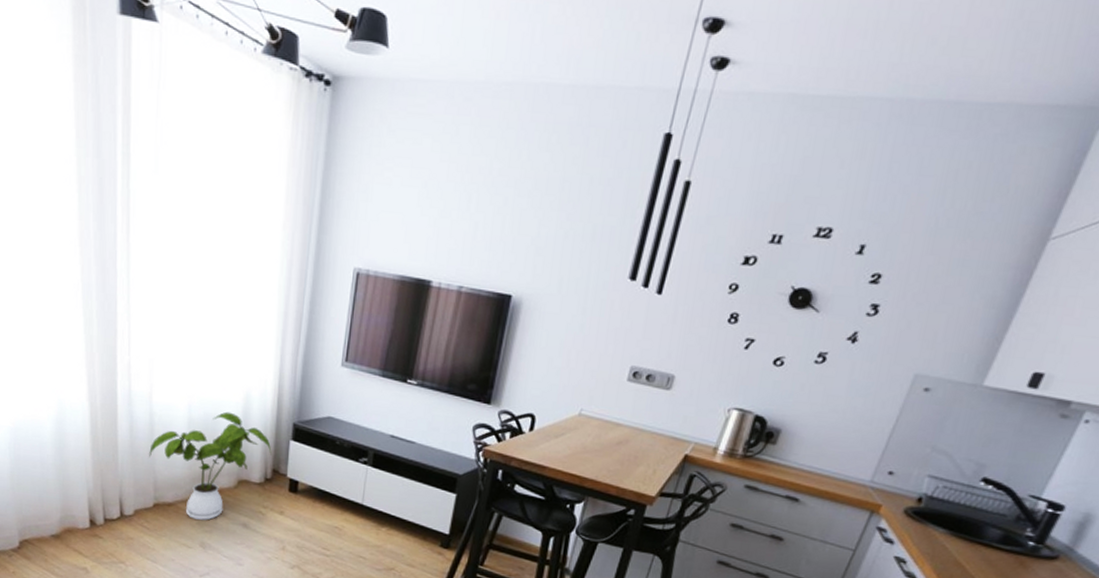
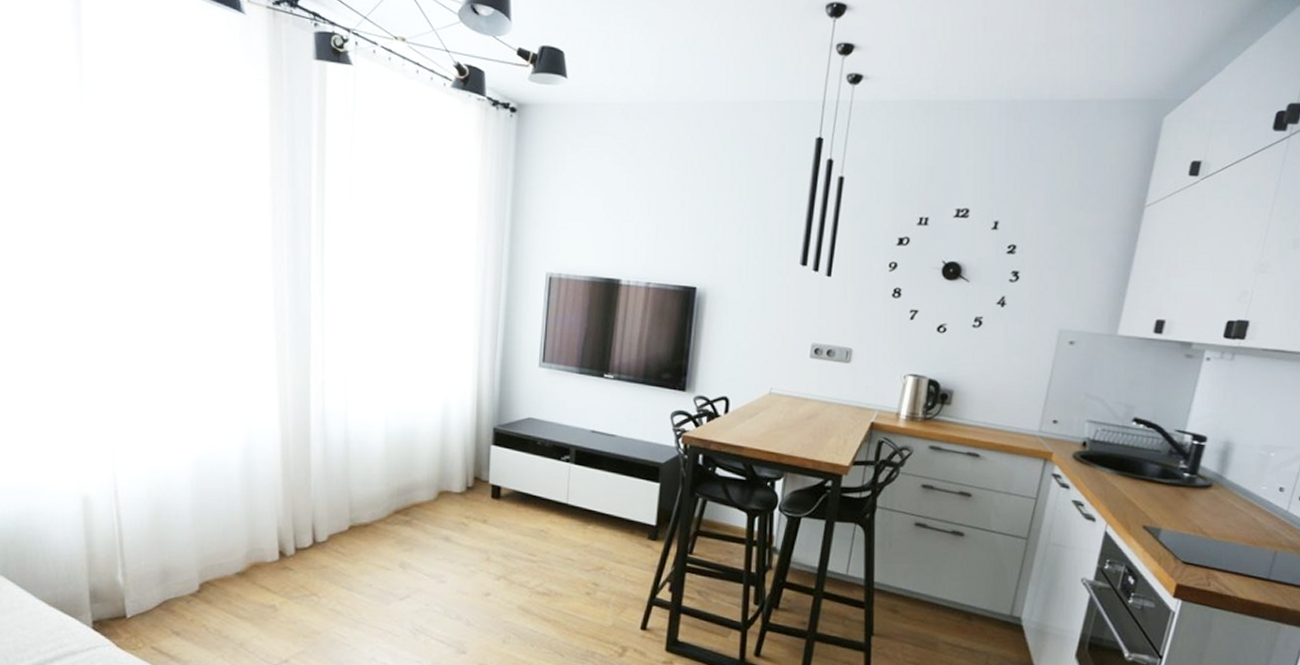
house plant: present [149,411,272,521] -> none [344,422,473,538]

